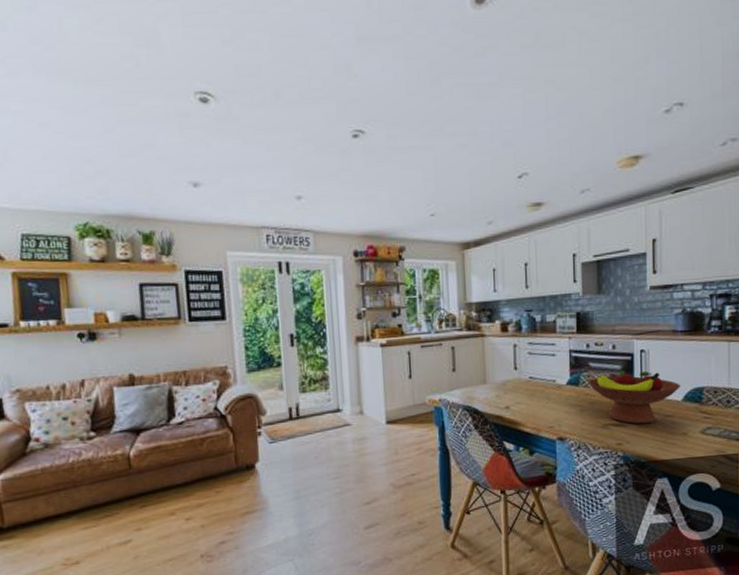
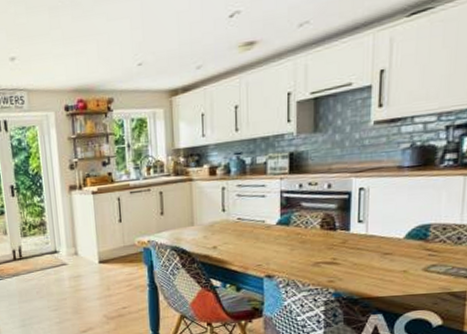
fruit bowl: present [588,370,680,424] -> none [299,209,403,262]

